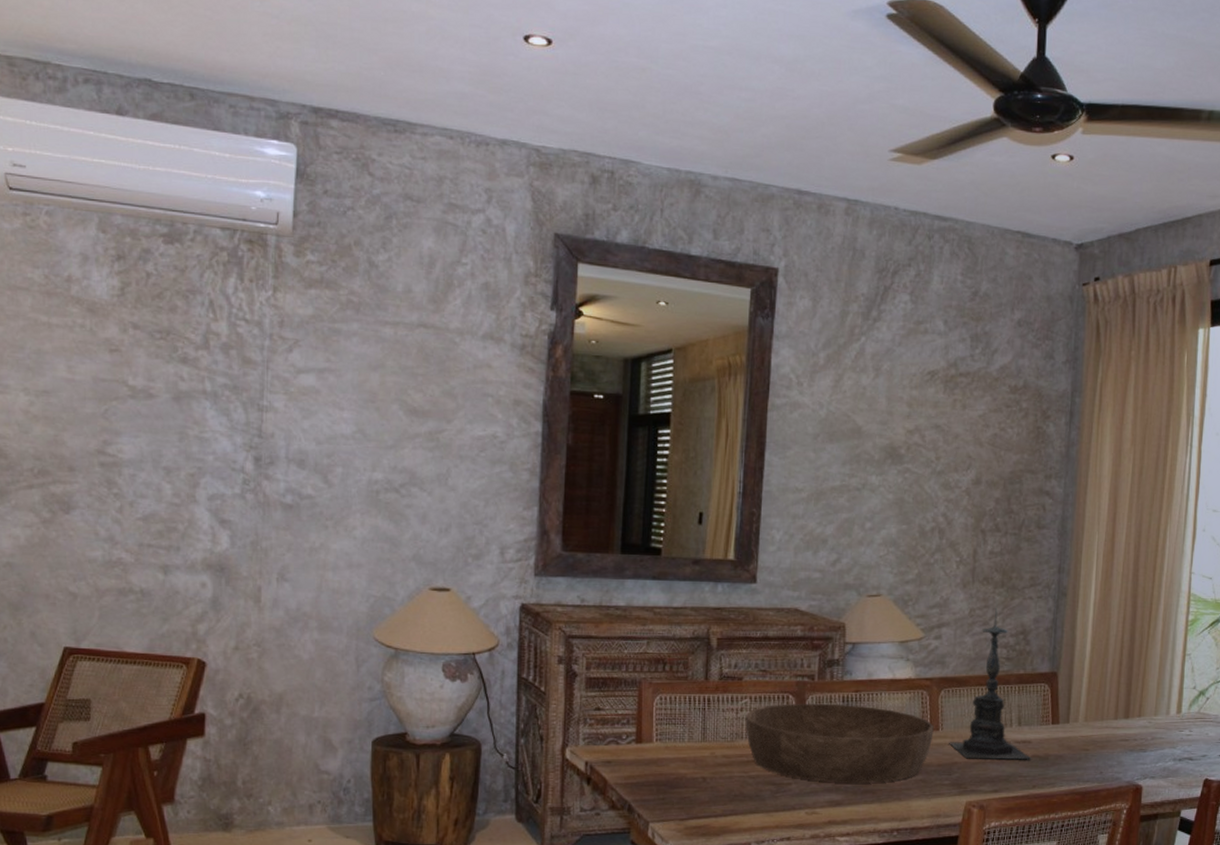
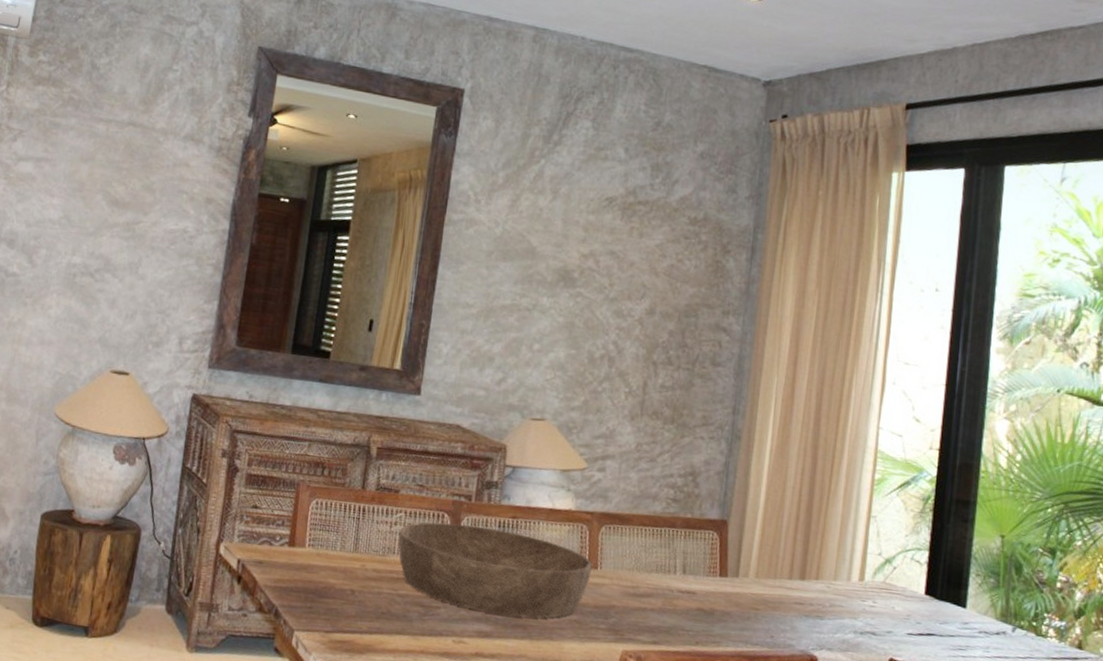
candle holder: present [949,608,1032,760] -> none [607,445,696,613]

